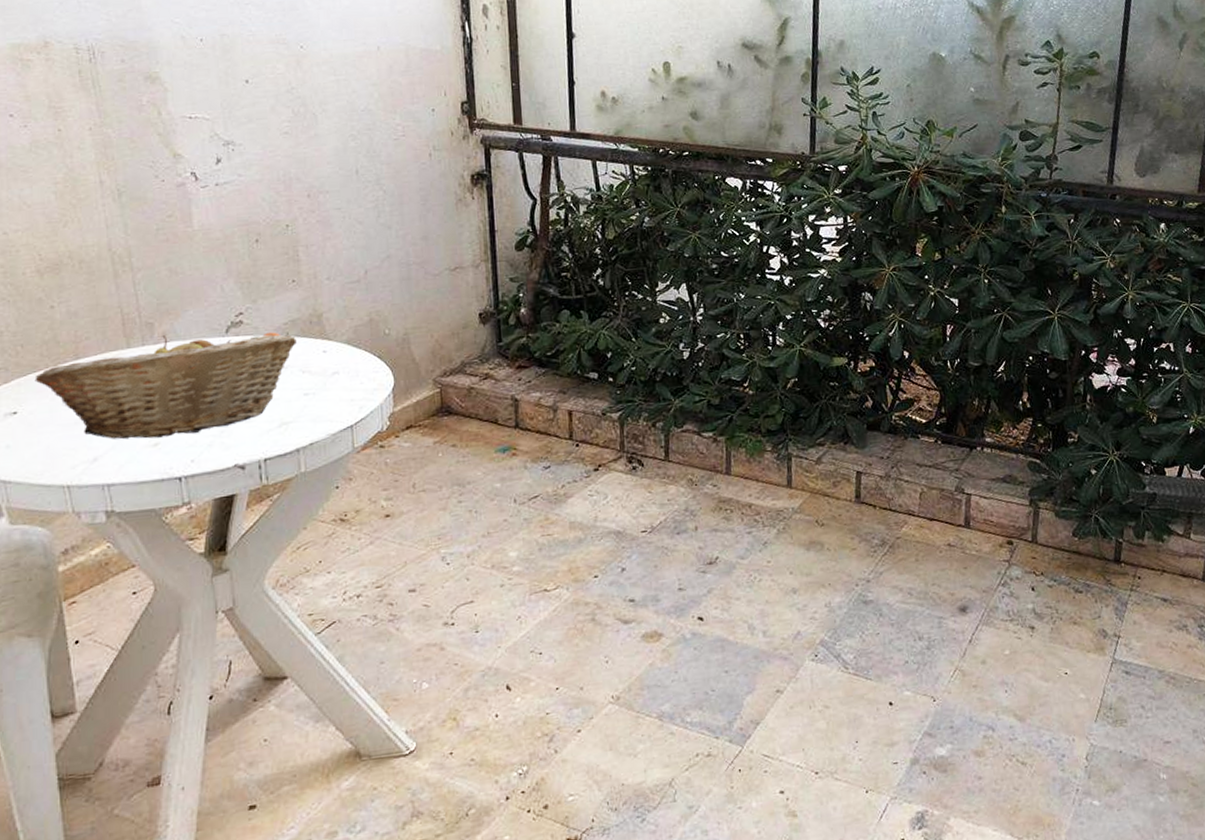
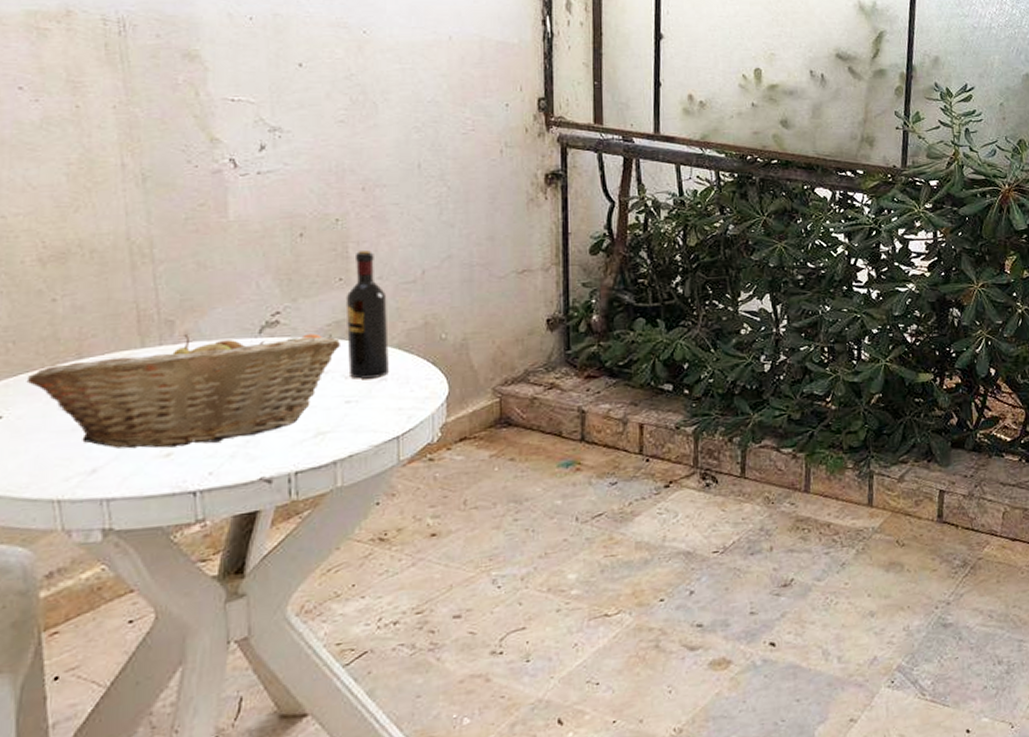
wine bottle: none [299,252,340,373] -> present [345,249,389,379]

